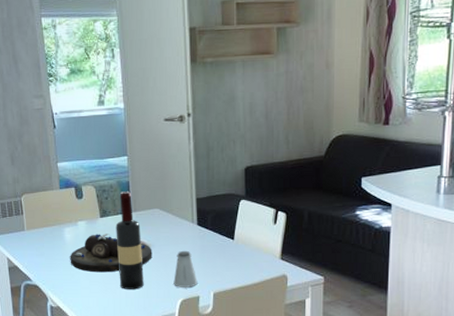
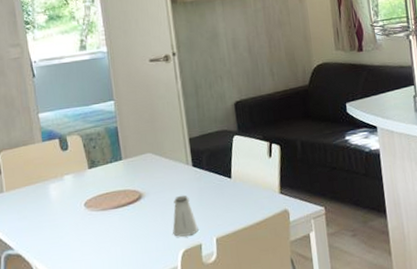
decorative bowl: present [70,234,153,273] -> none [56,186,148,231]
wine bottle: present [116,191,144,289] -> none [106,138,141,247]

